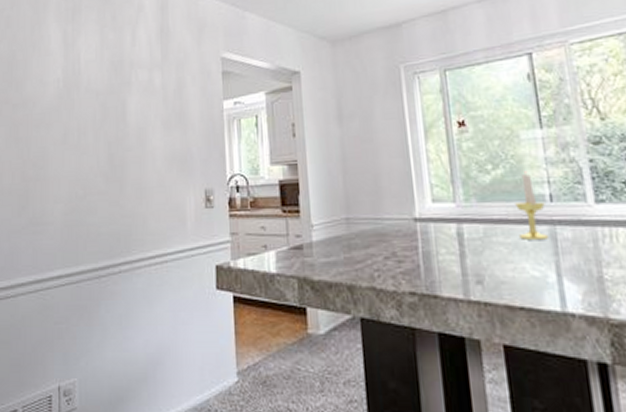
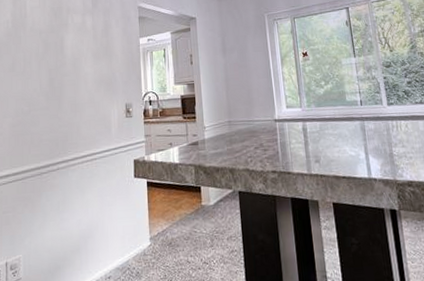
candlestick: present [515,171,550,241] -> none [339,85,361,132]

